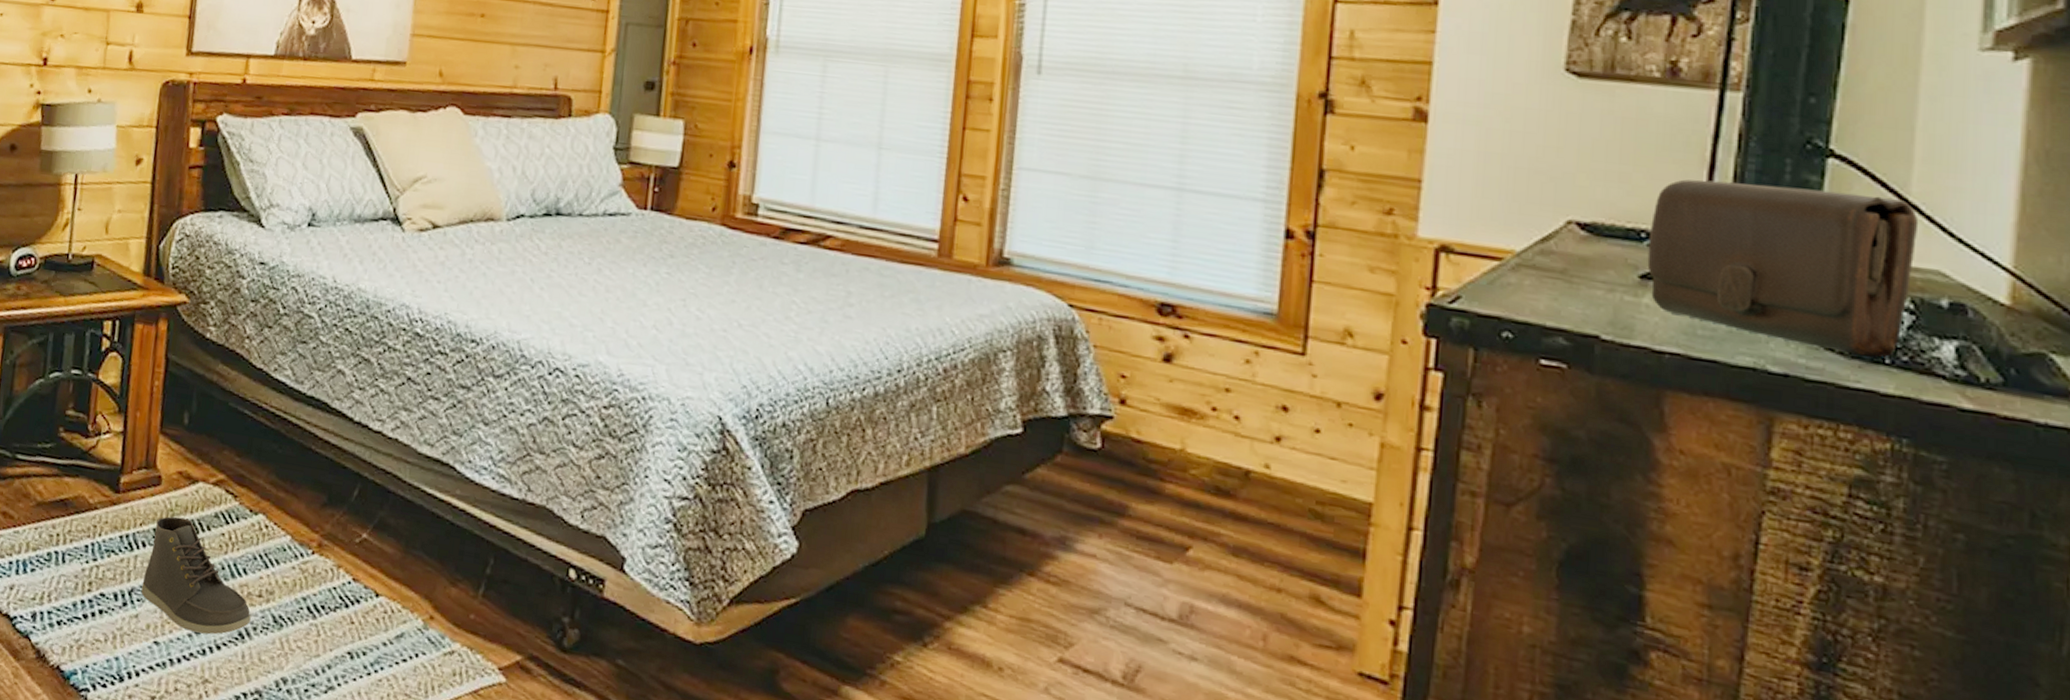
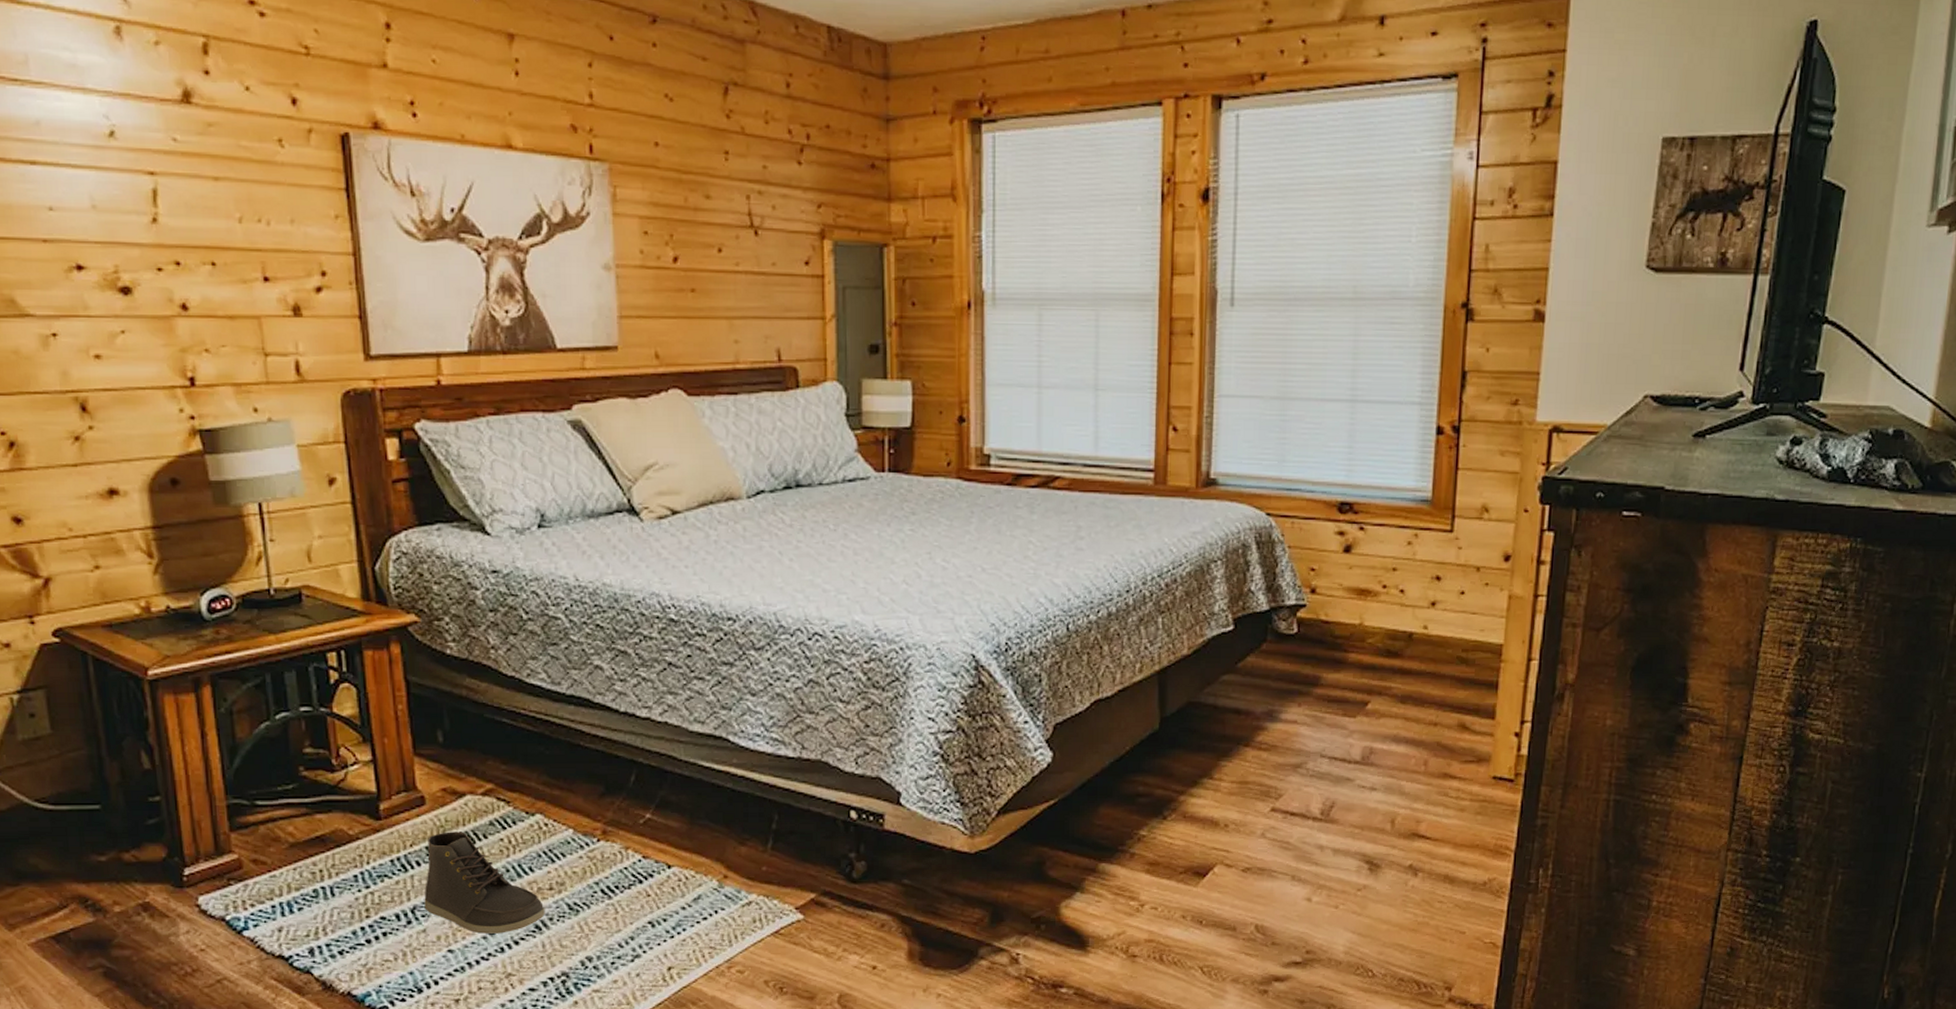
wallet: present [1647,179,1919,358] -> none [1698,350,1879,479]

